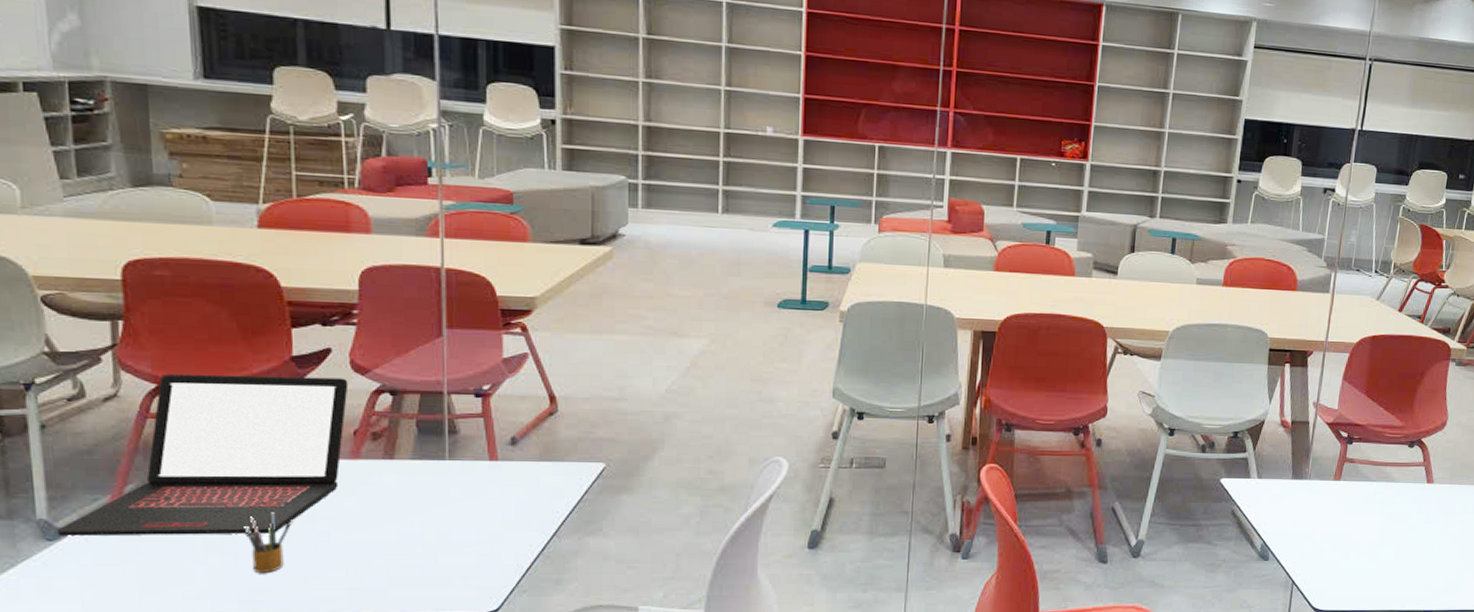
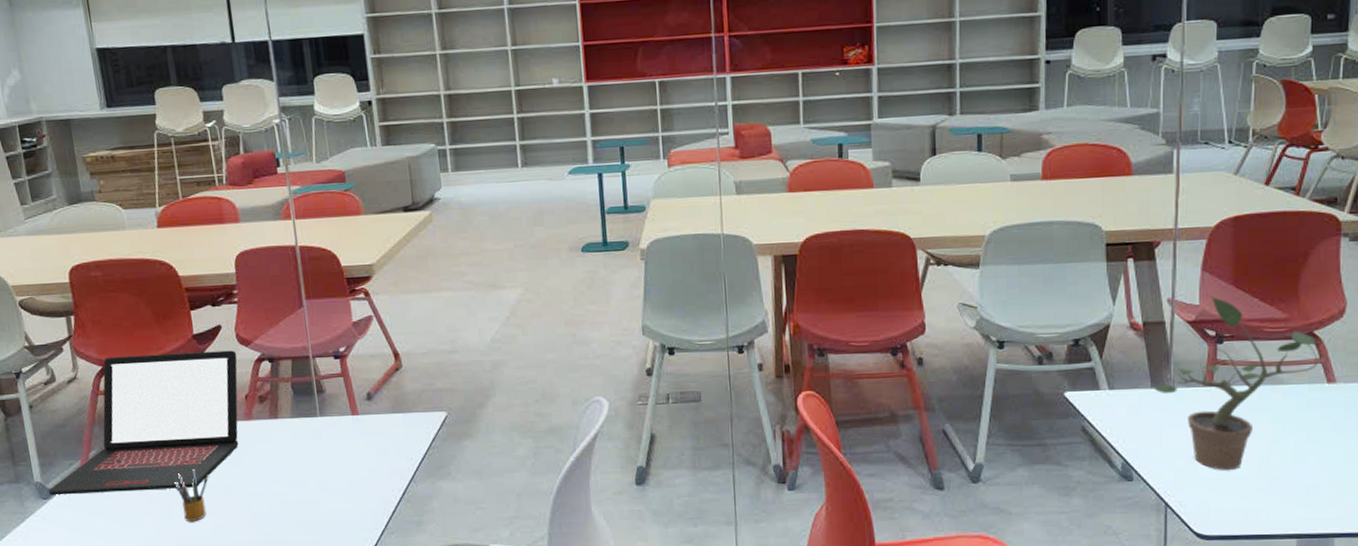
potted plant: none [1294,402,1423,554] -> present [1154,295,1318,470]

